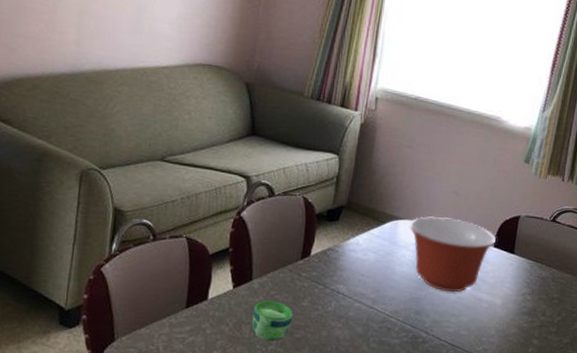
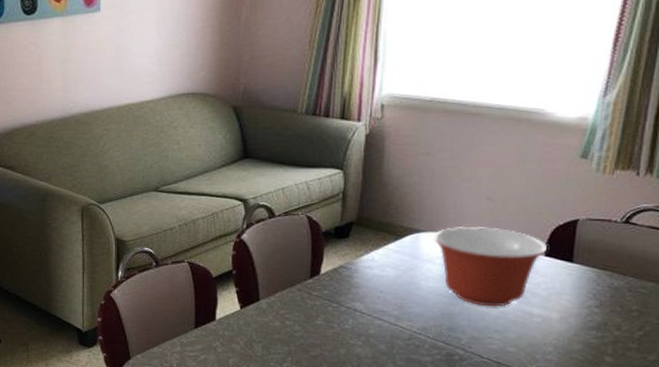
cup: present [252,300,293,342] -> none [263,320,307,359]

